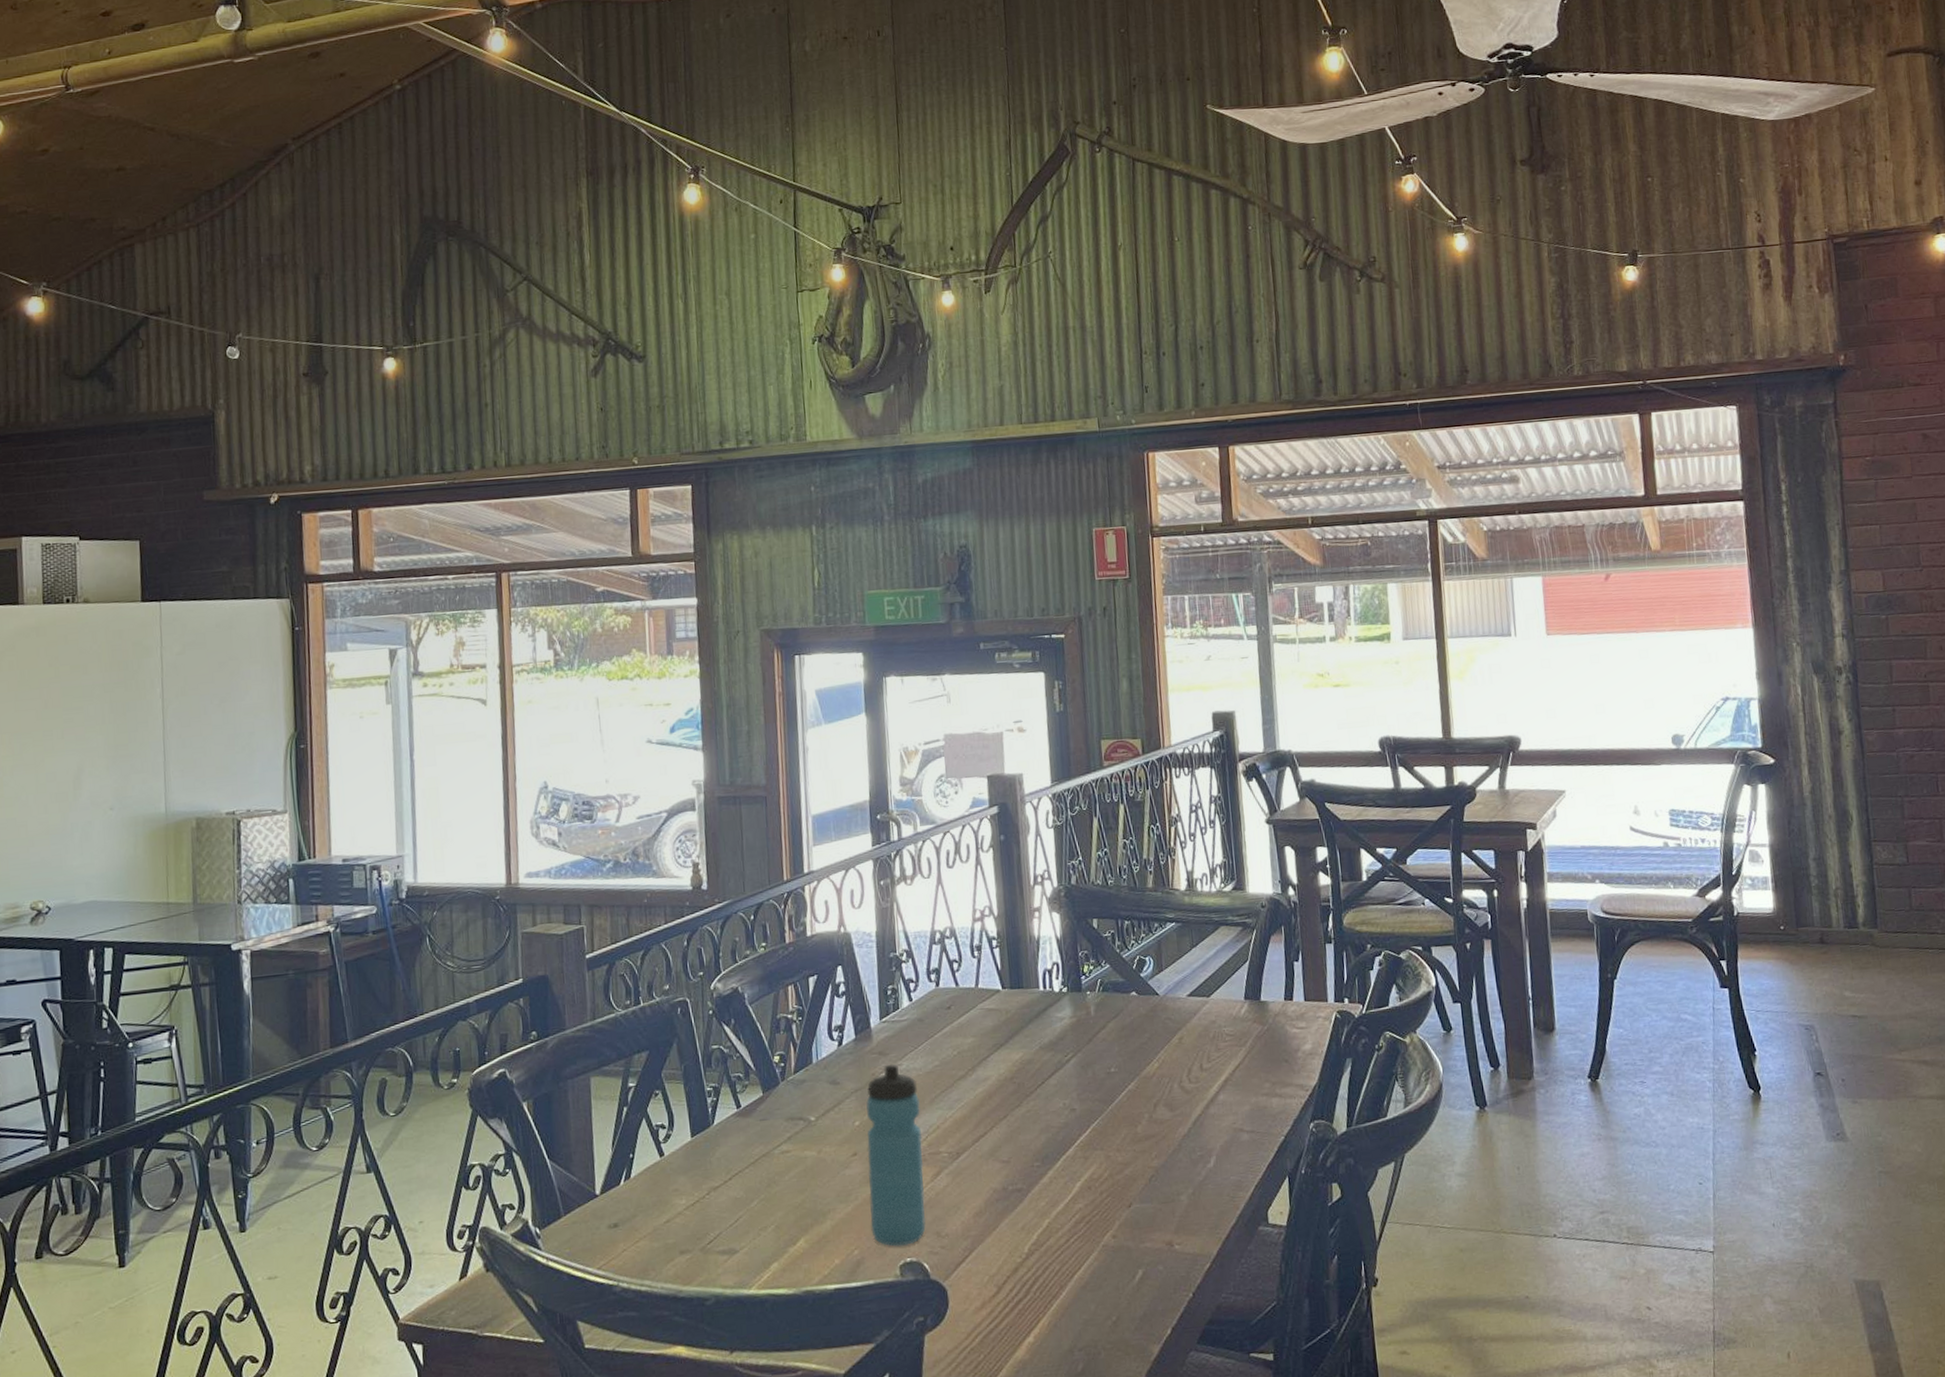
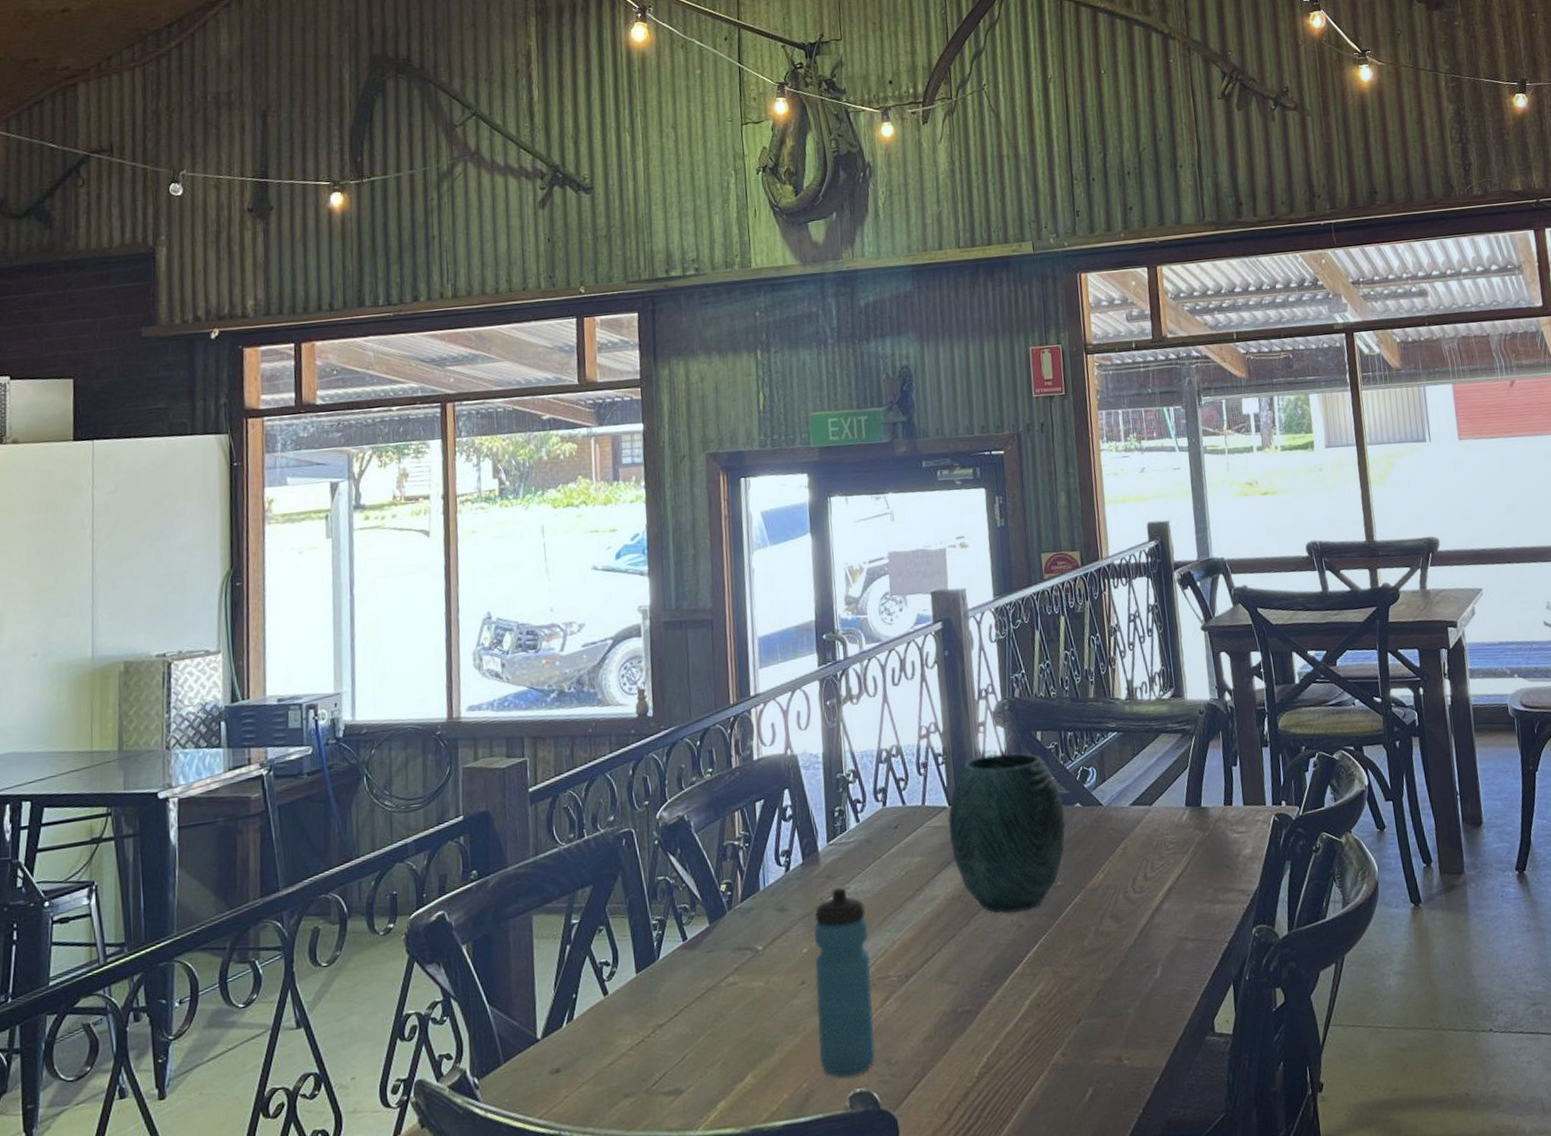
vase: none [1001,938,1120,1097] -> present [947,752,1065,914]

